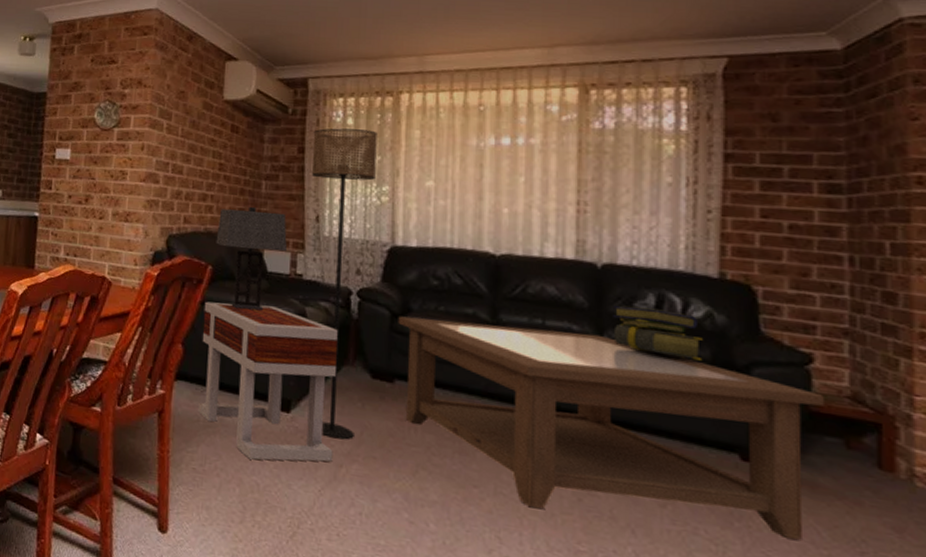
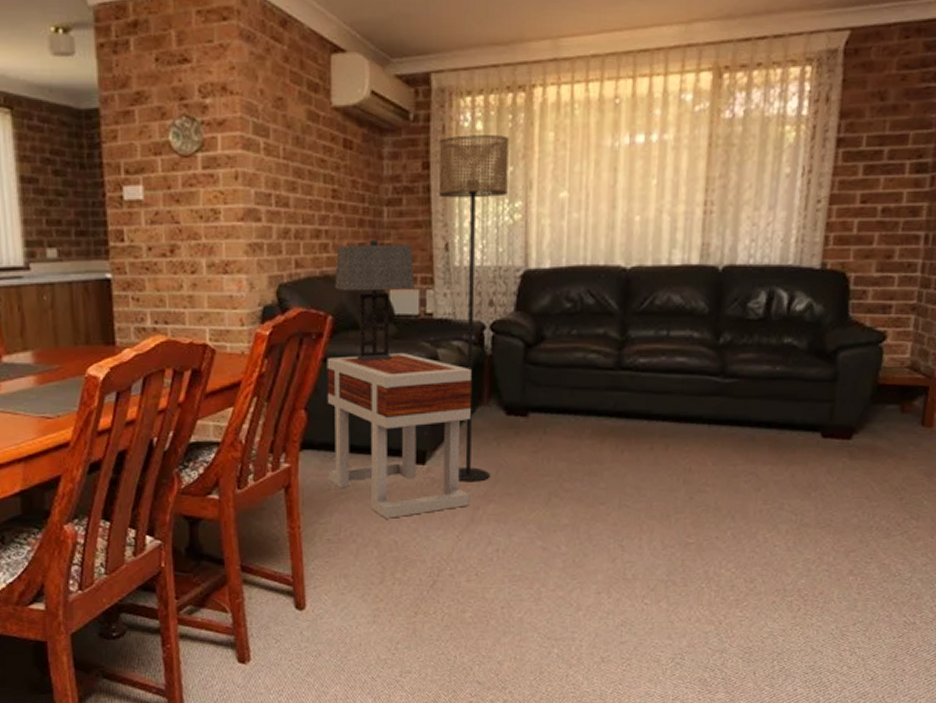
coffee table: present [398,316,826,540] -> none [531,339,891,514]
stack of books: present [613,306,703,361] -> none [728,306,802,352]

